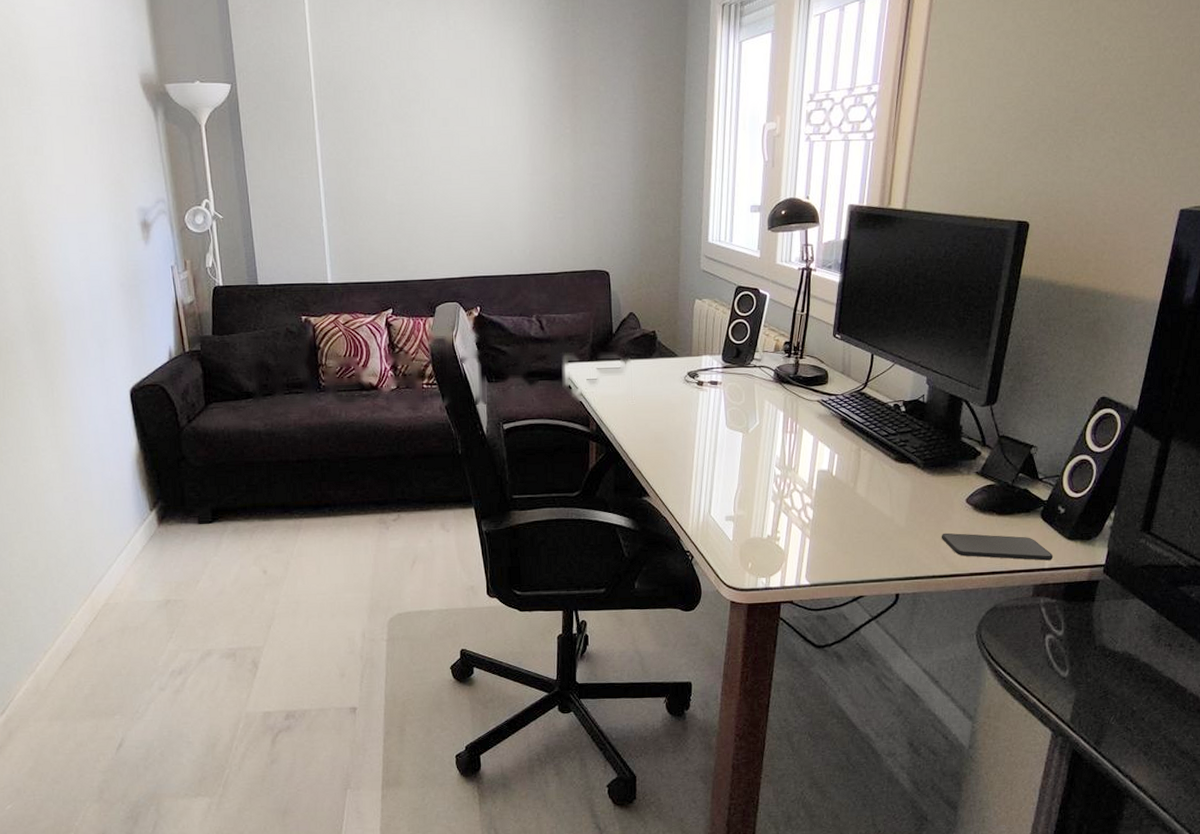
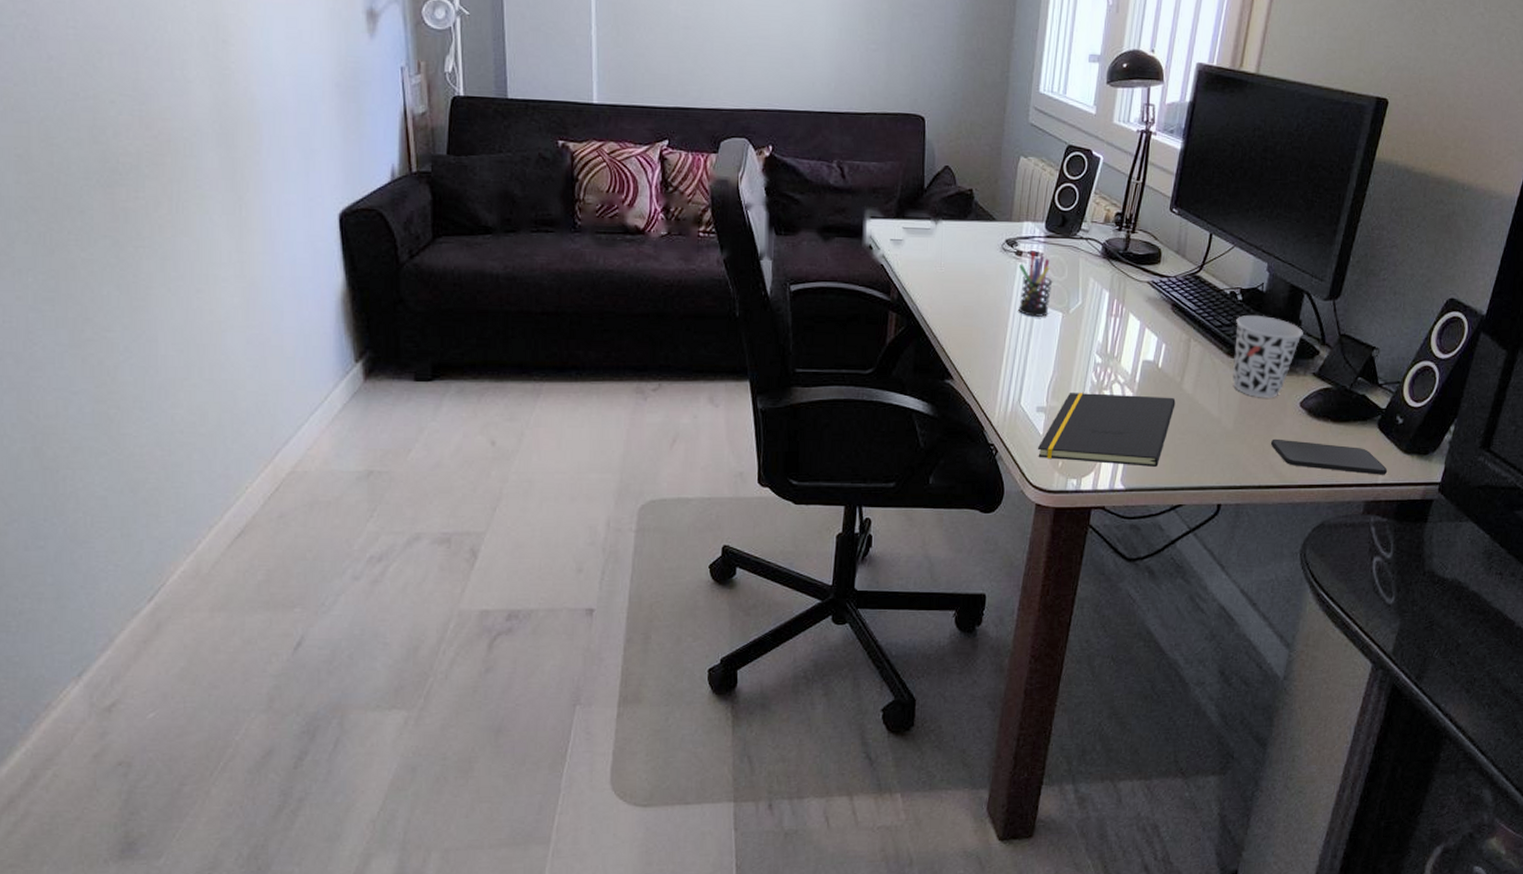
pen holder: none [701,380,732,438] -> present [1018,251,1053,317]
notepad: none [728,501,851,564] -> present [1037,392,1176,467]
cup: none [901,423,964,497] -> present [1232,314,1303,398]

